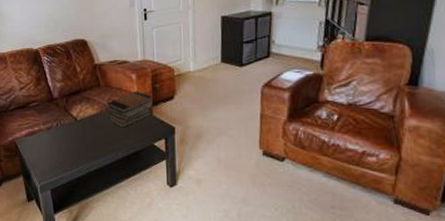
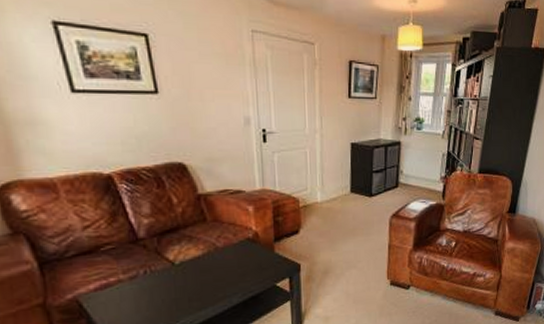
book stack: present [107,91,152,128] -> none [217,225,274,270]

